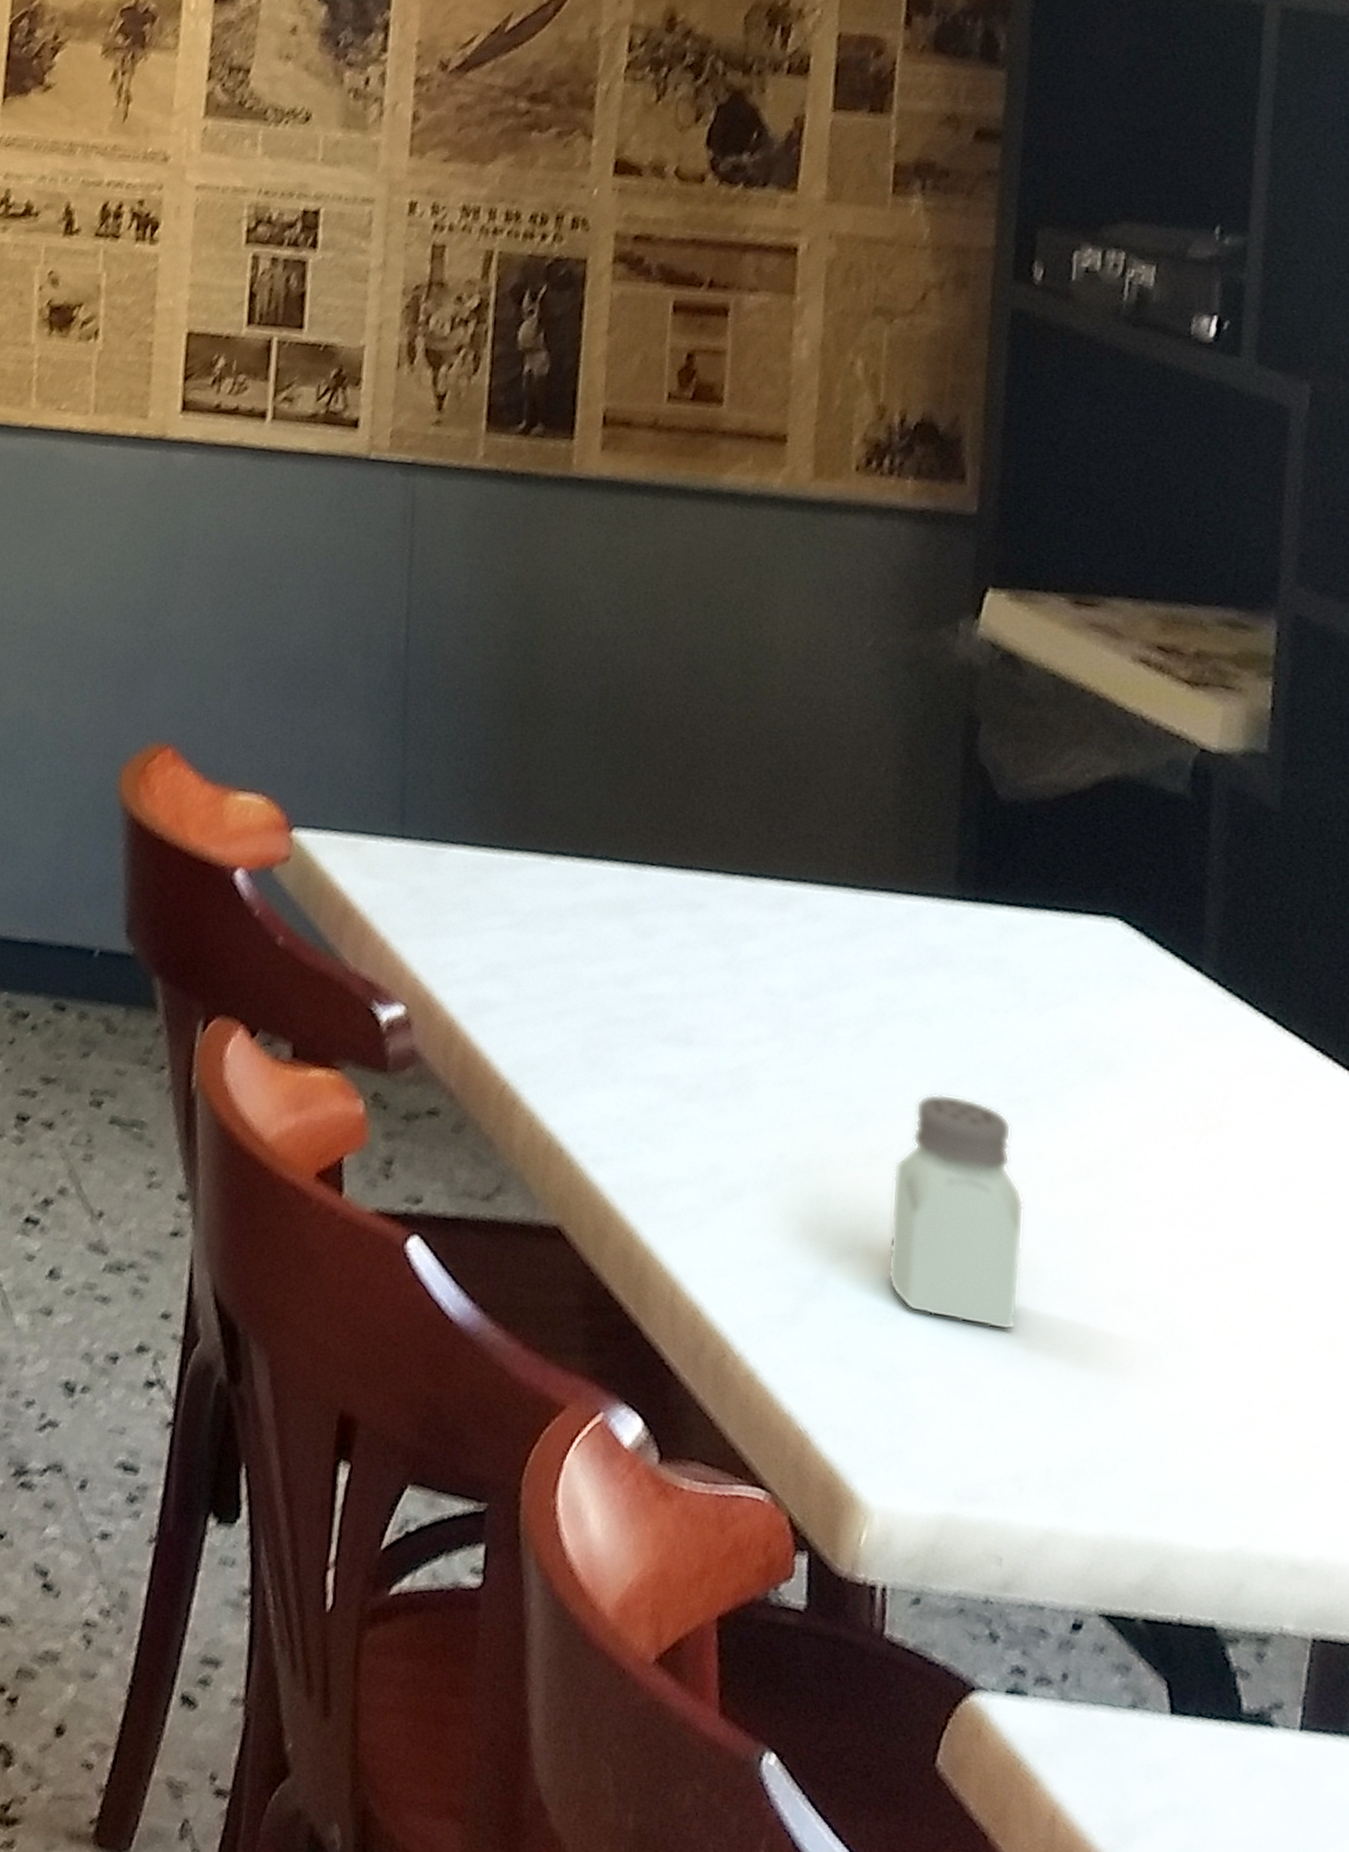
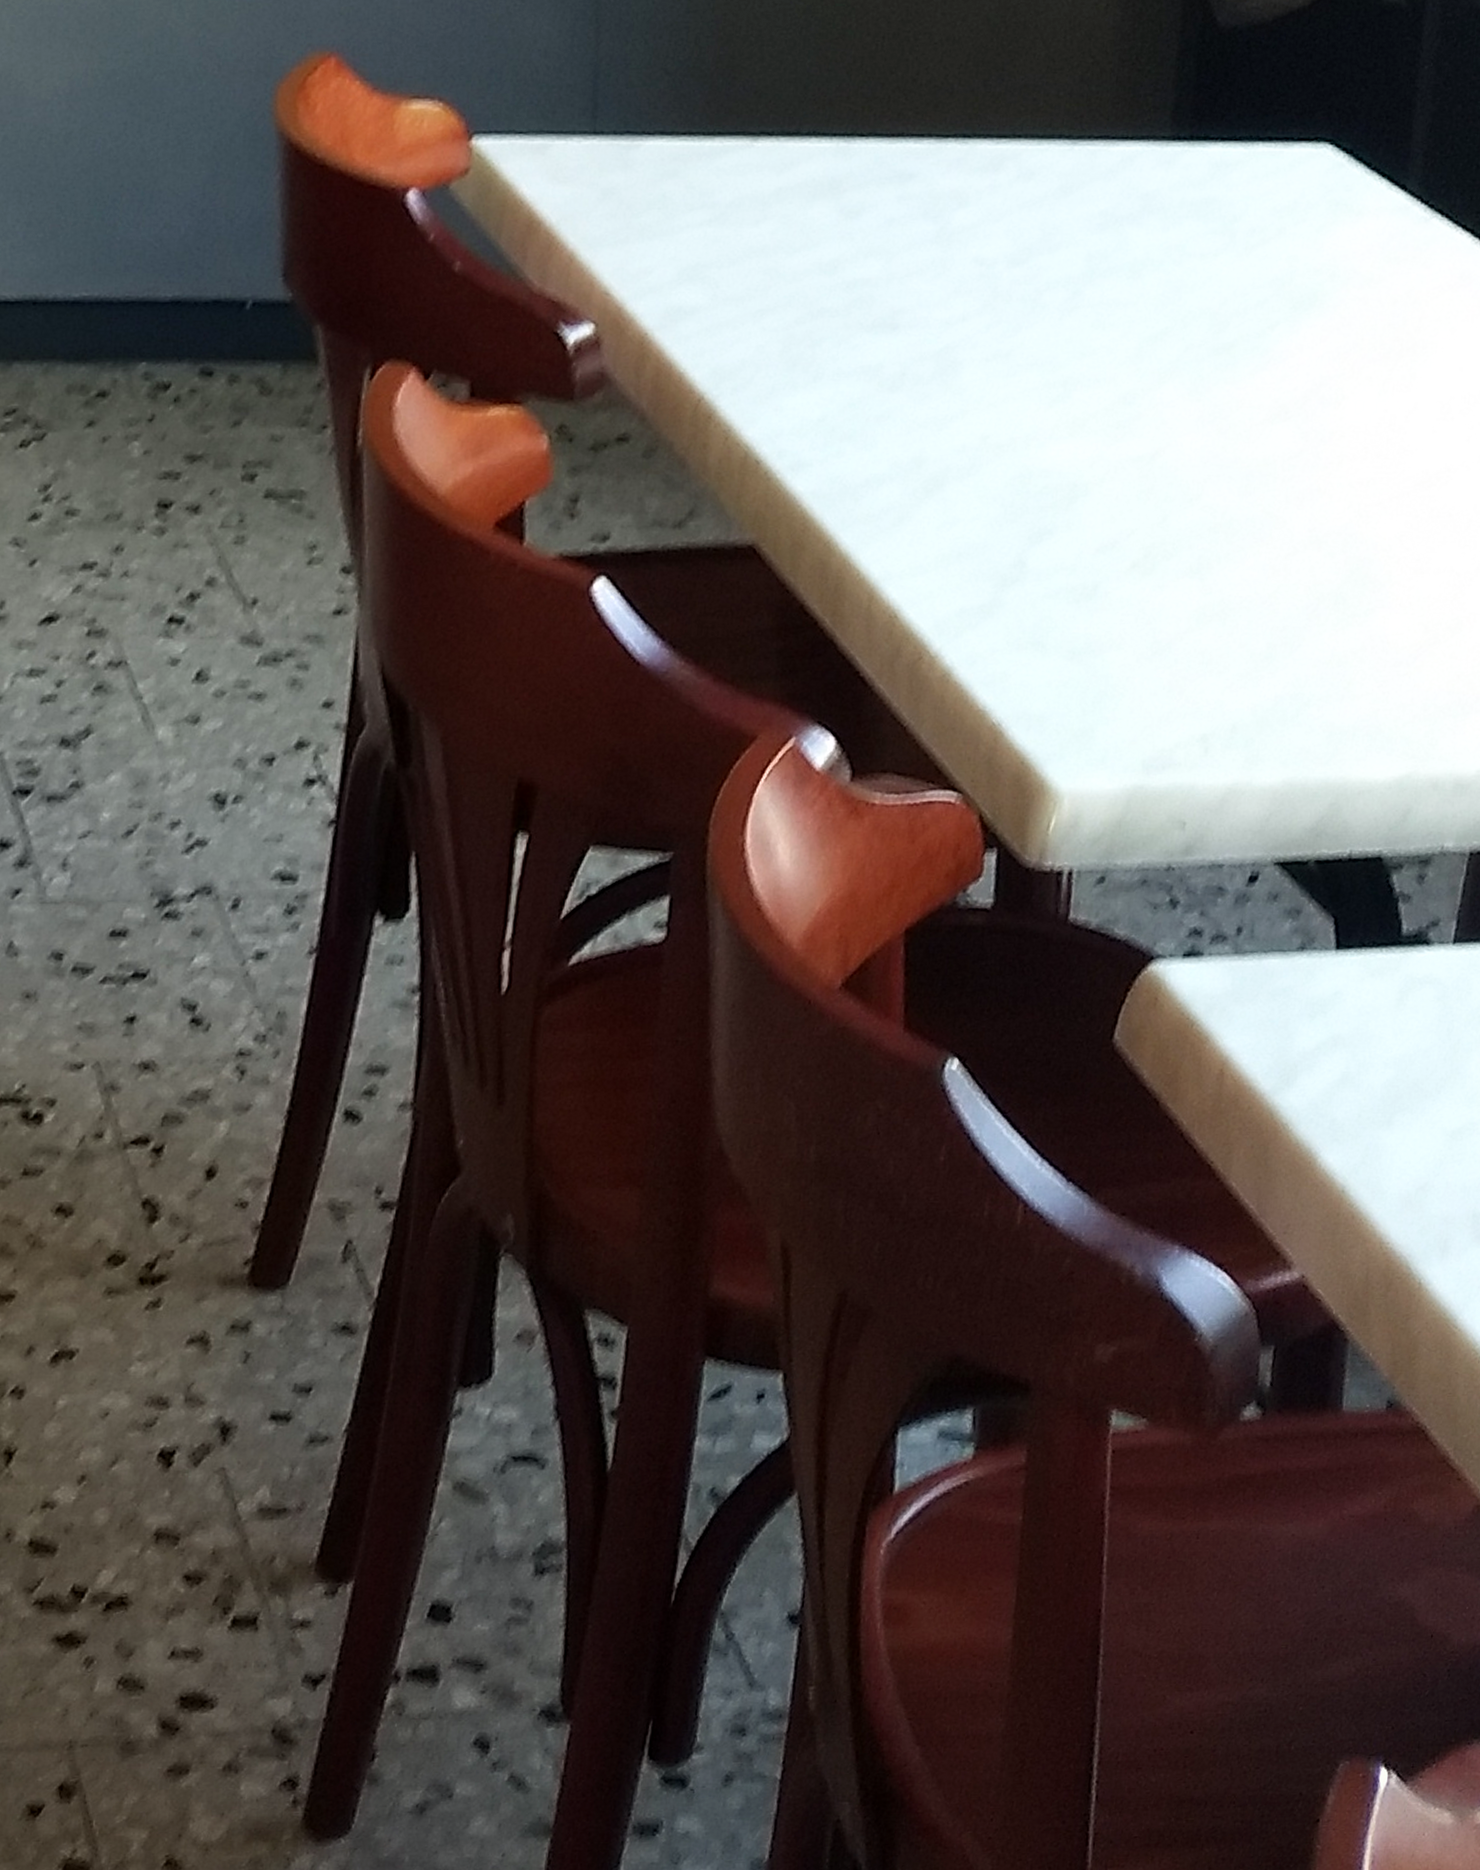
saltshaker: present [886,1093,1025,1331] -> none [1085,350,1224,590]

